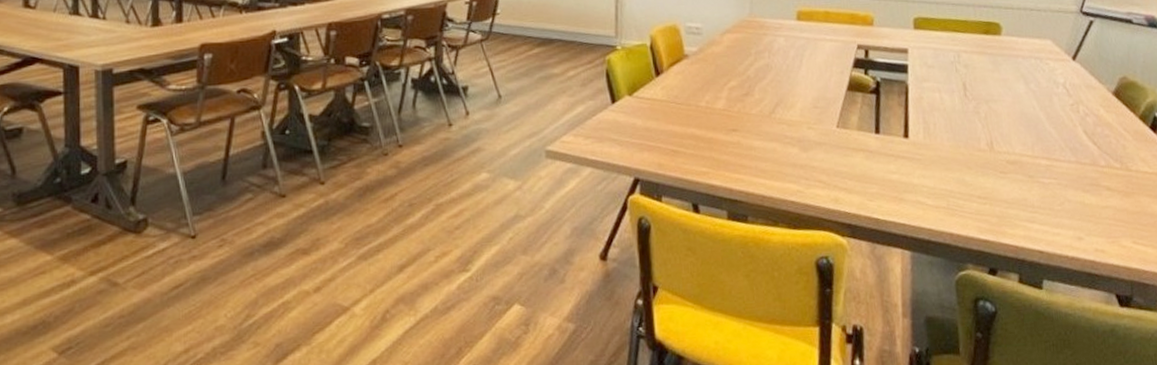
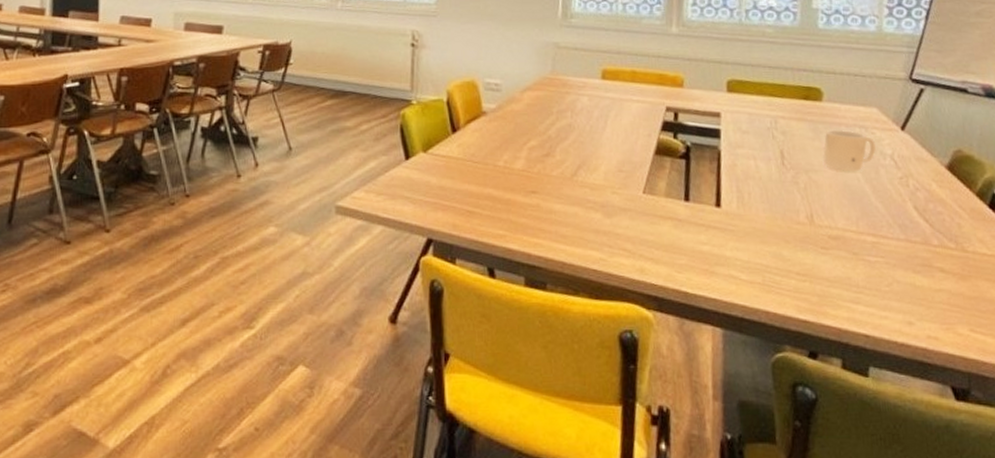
mug: none [1002,62,1050,101] -> present [823,130,876,172]

